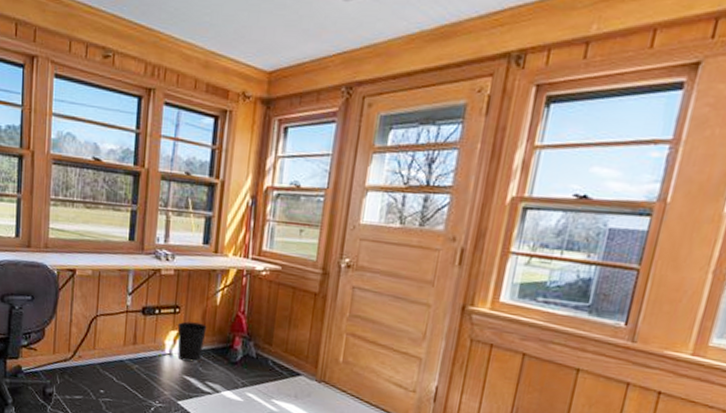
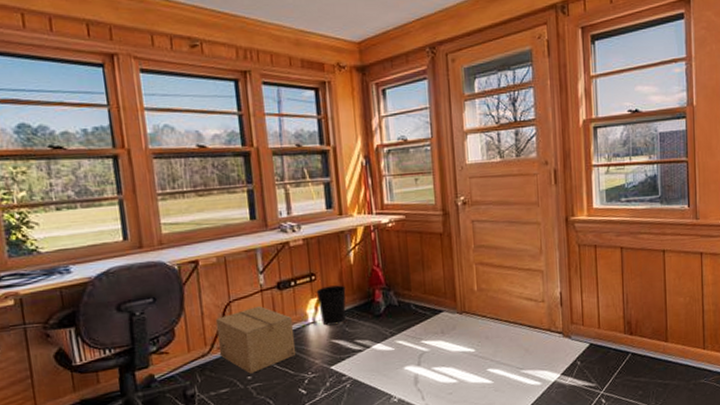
cardboard box: none [79,325,151,388] -> present [215,305,296,374]

